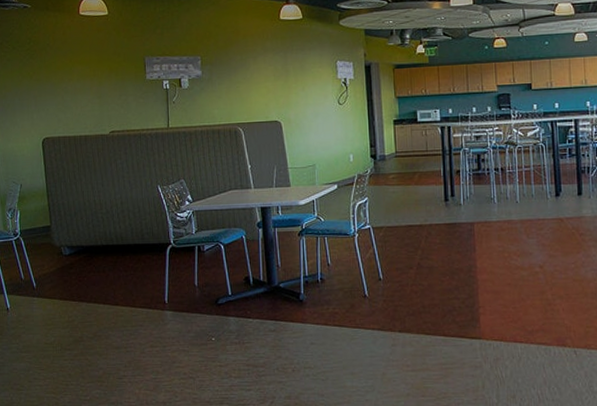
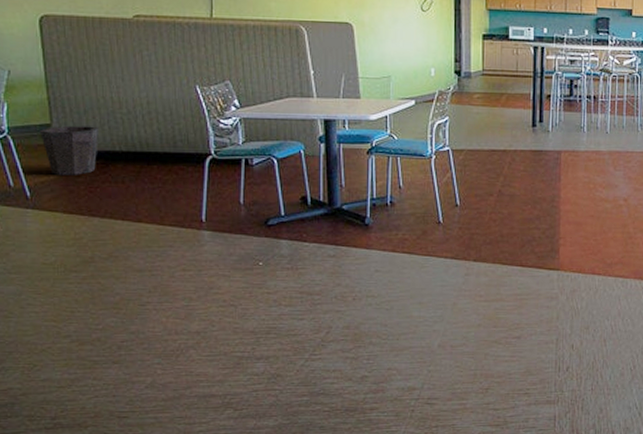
waste bin: none [43,225,85,268] -> present [40,125,98,175]

